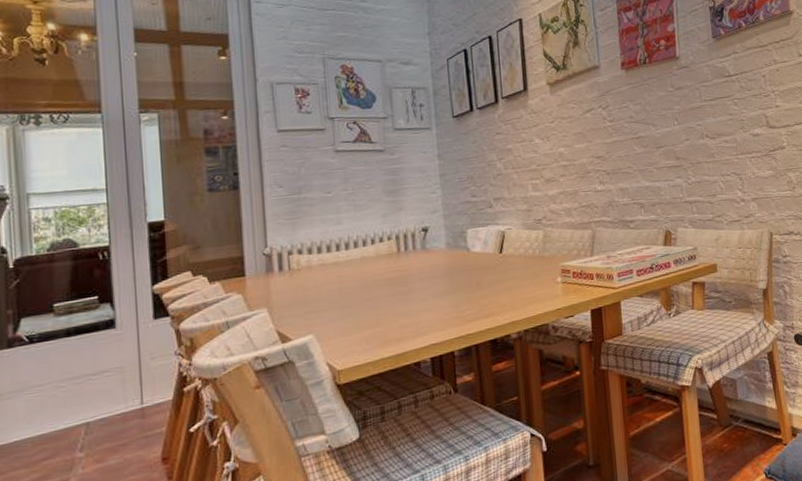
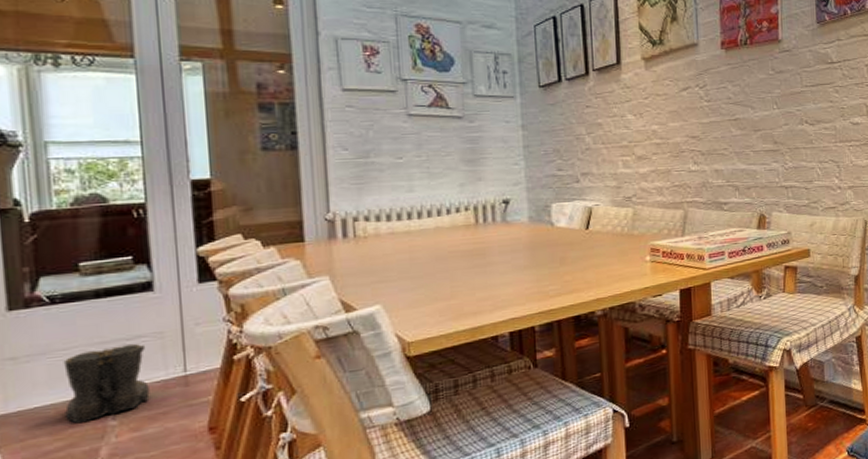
boots: none [39,379,112,457] -> present [63,344,150,424]

